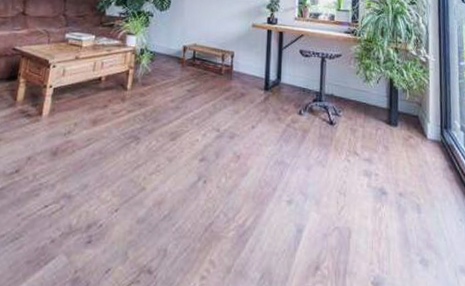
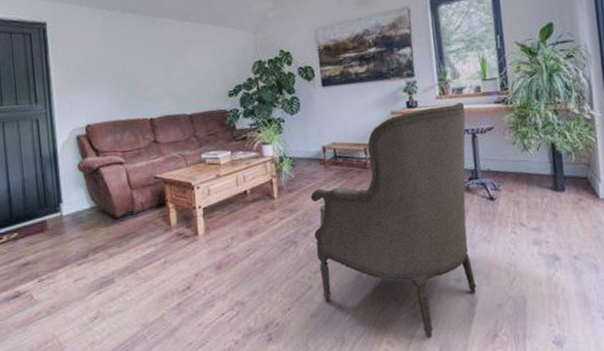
armchair: none [154,26,319,263] -> present [310,102,477,339]

